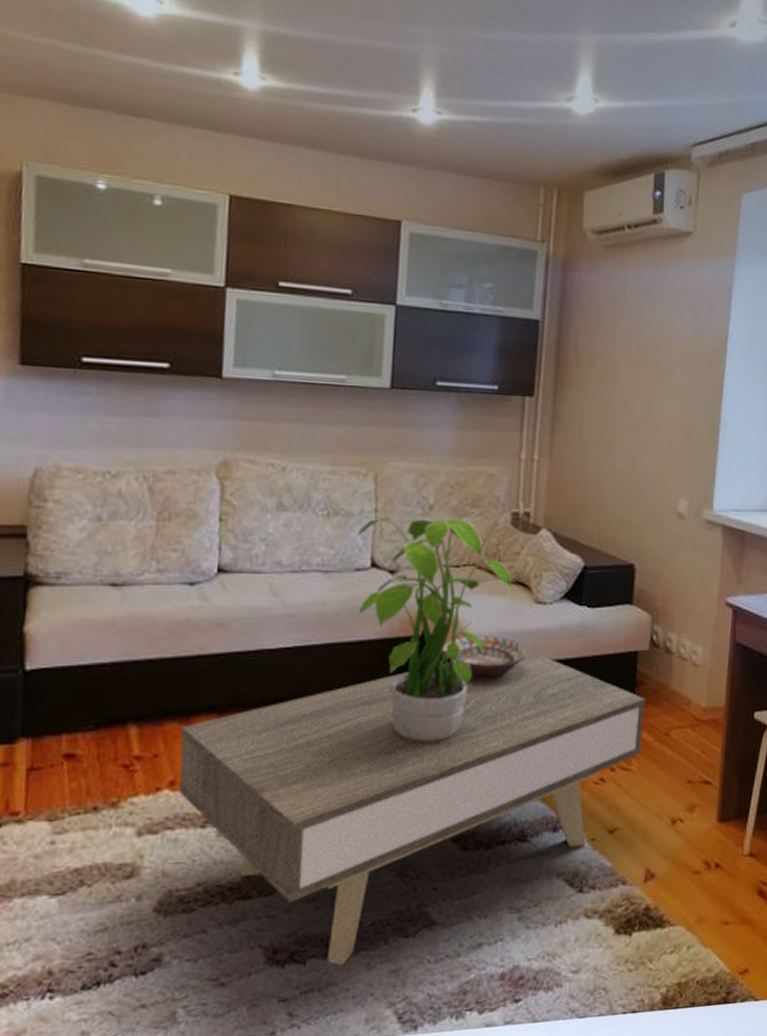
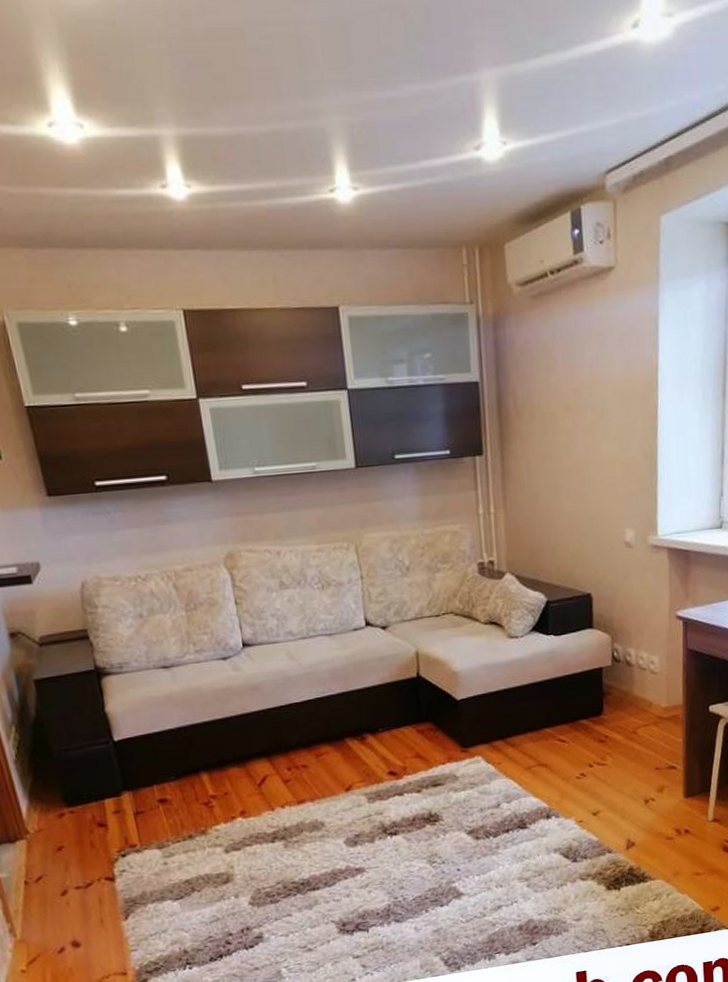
coffee table: present [178,648,646,966] -> none [240,676,614,931]
potted plant: present [357,507,513,742] -> none [349,567,487,762]
decorative bowl: present [442,635,528,678] -> none [436,669,508,706]

